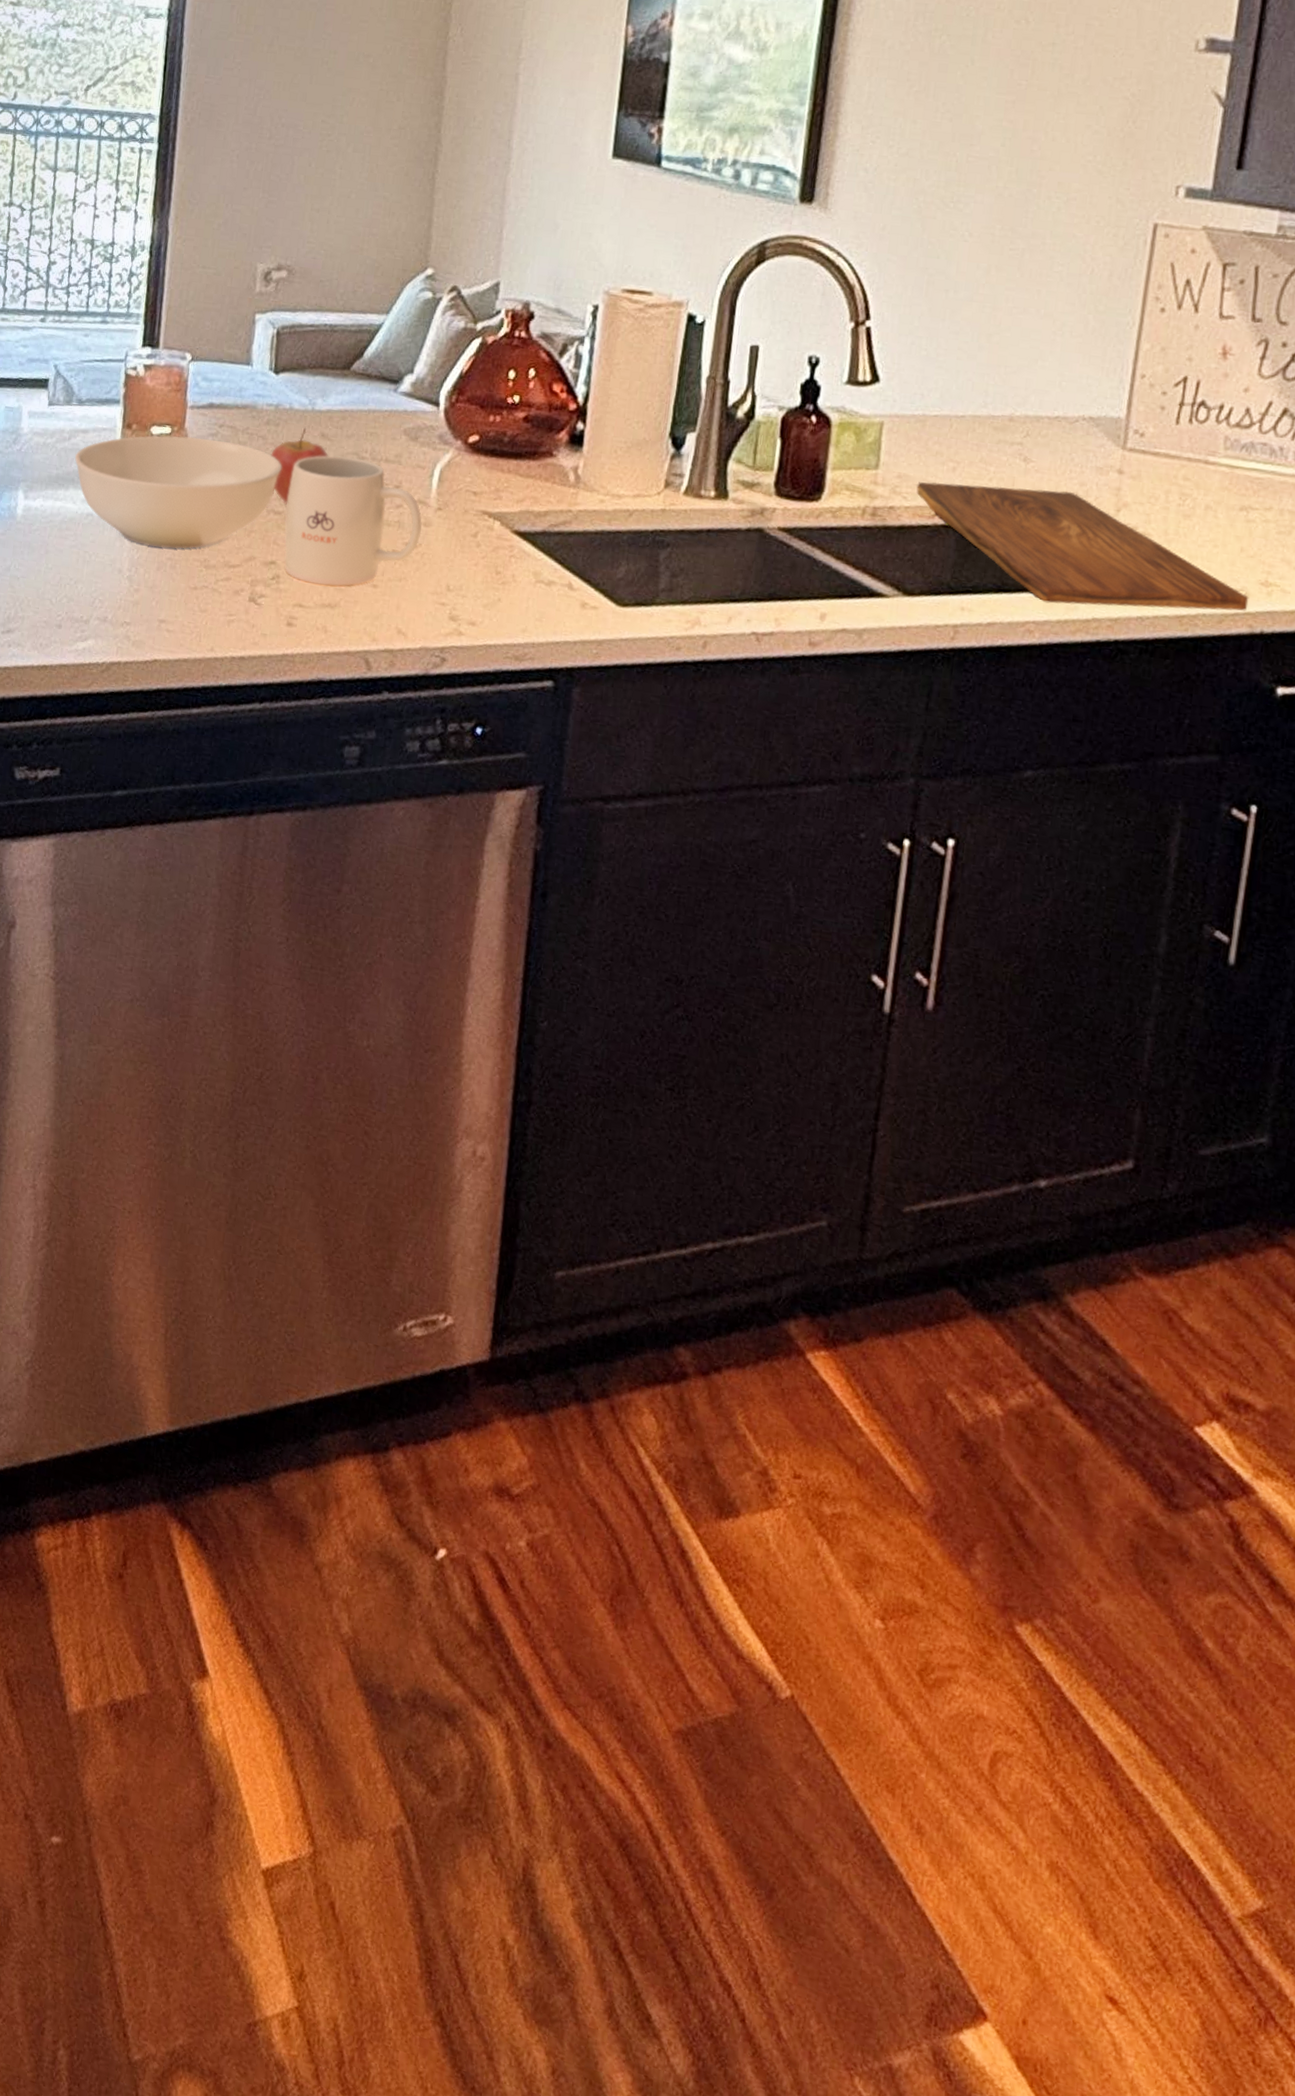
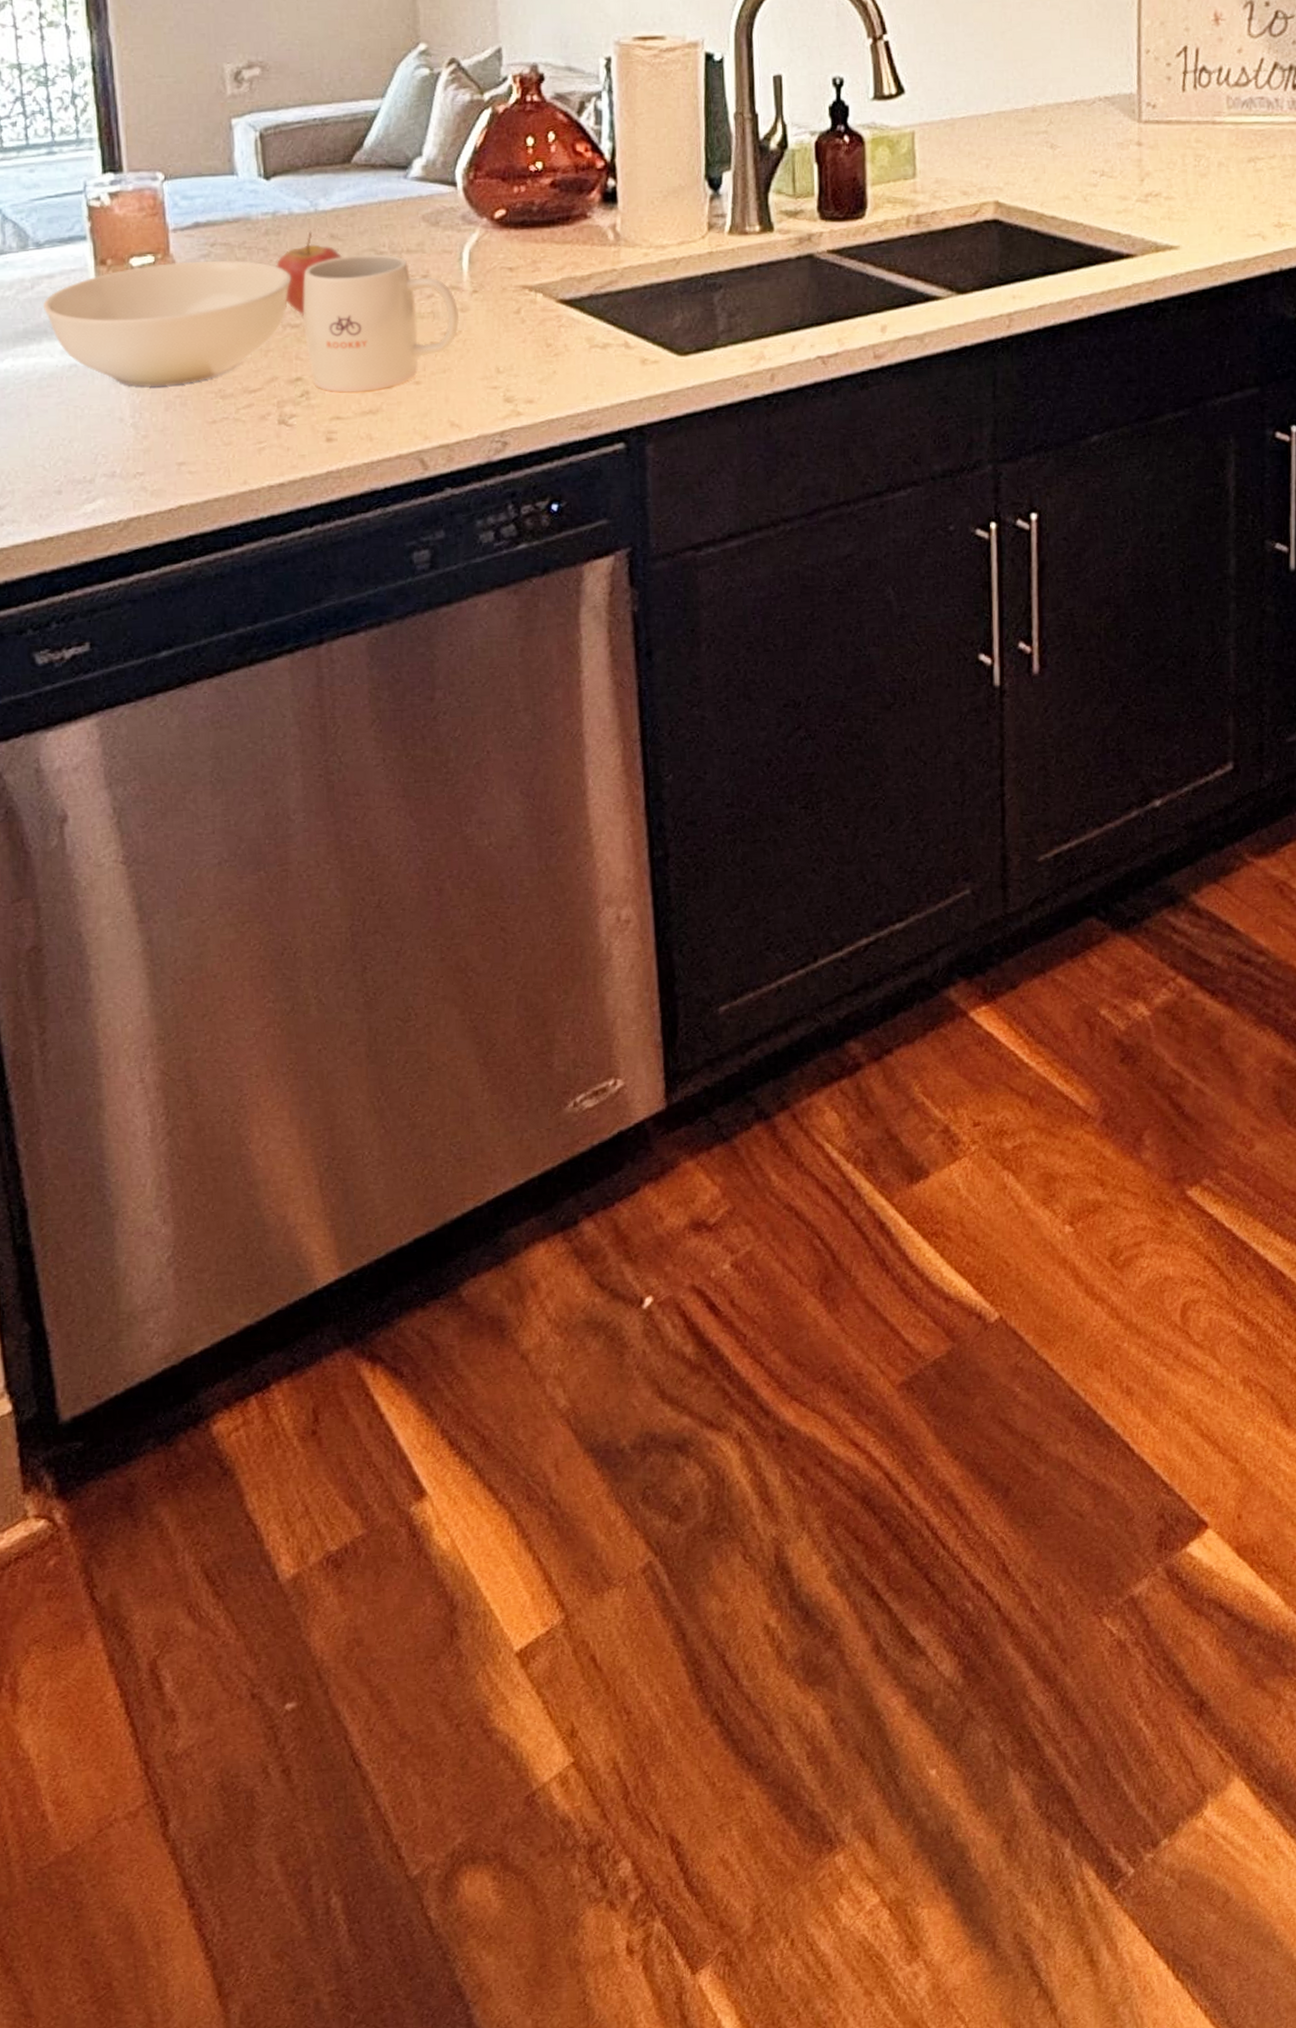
cutting board: present [916,482,1249,611] -> none [955,169,1266,278]

